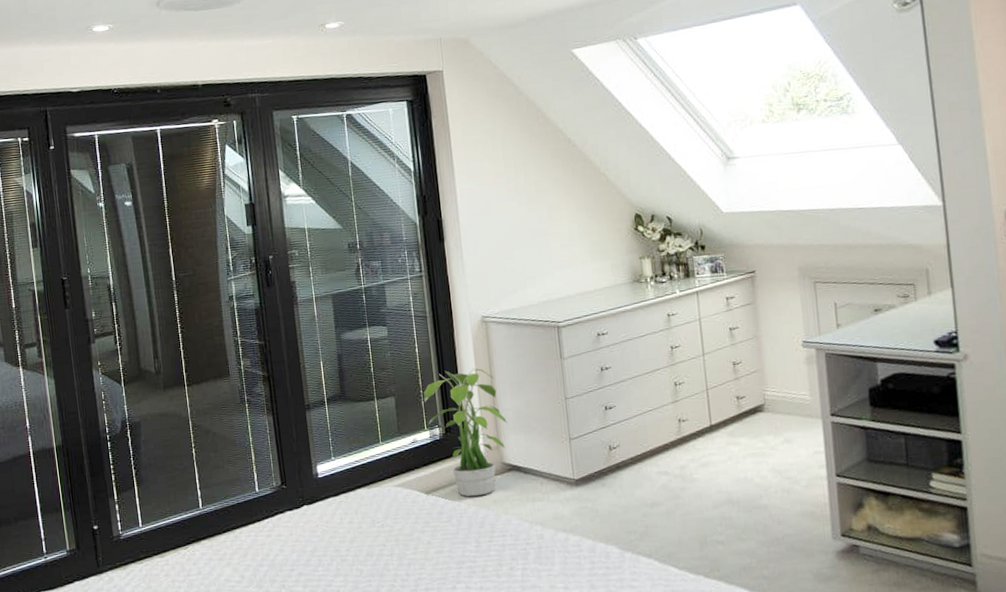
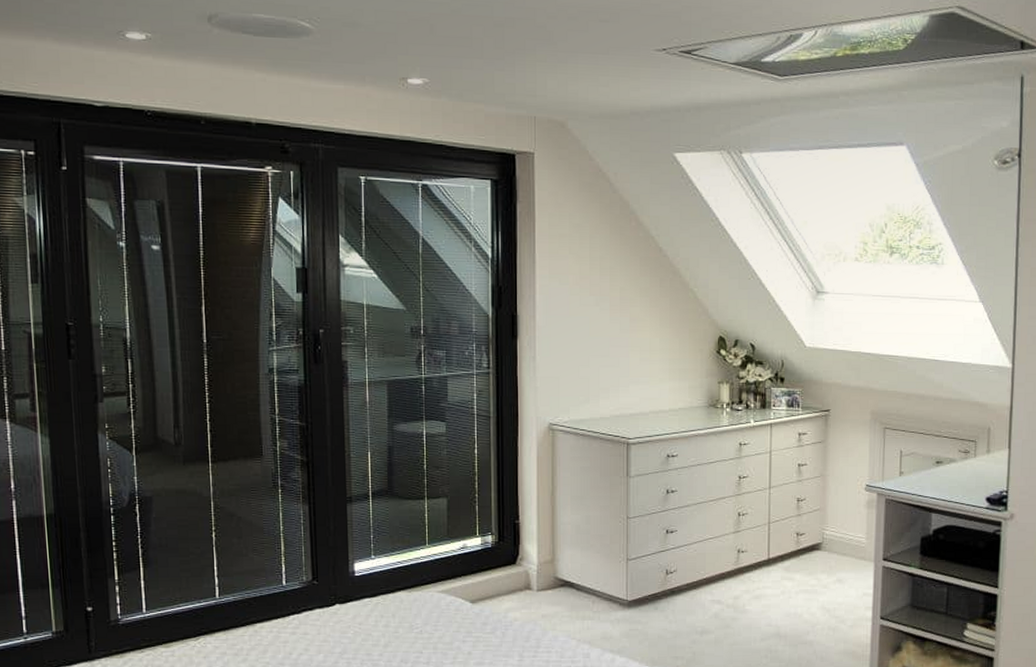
potted plant: present [423,368,508,497] -> none [479,476,566,610]

